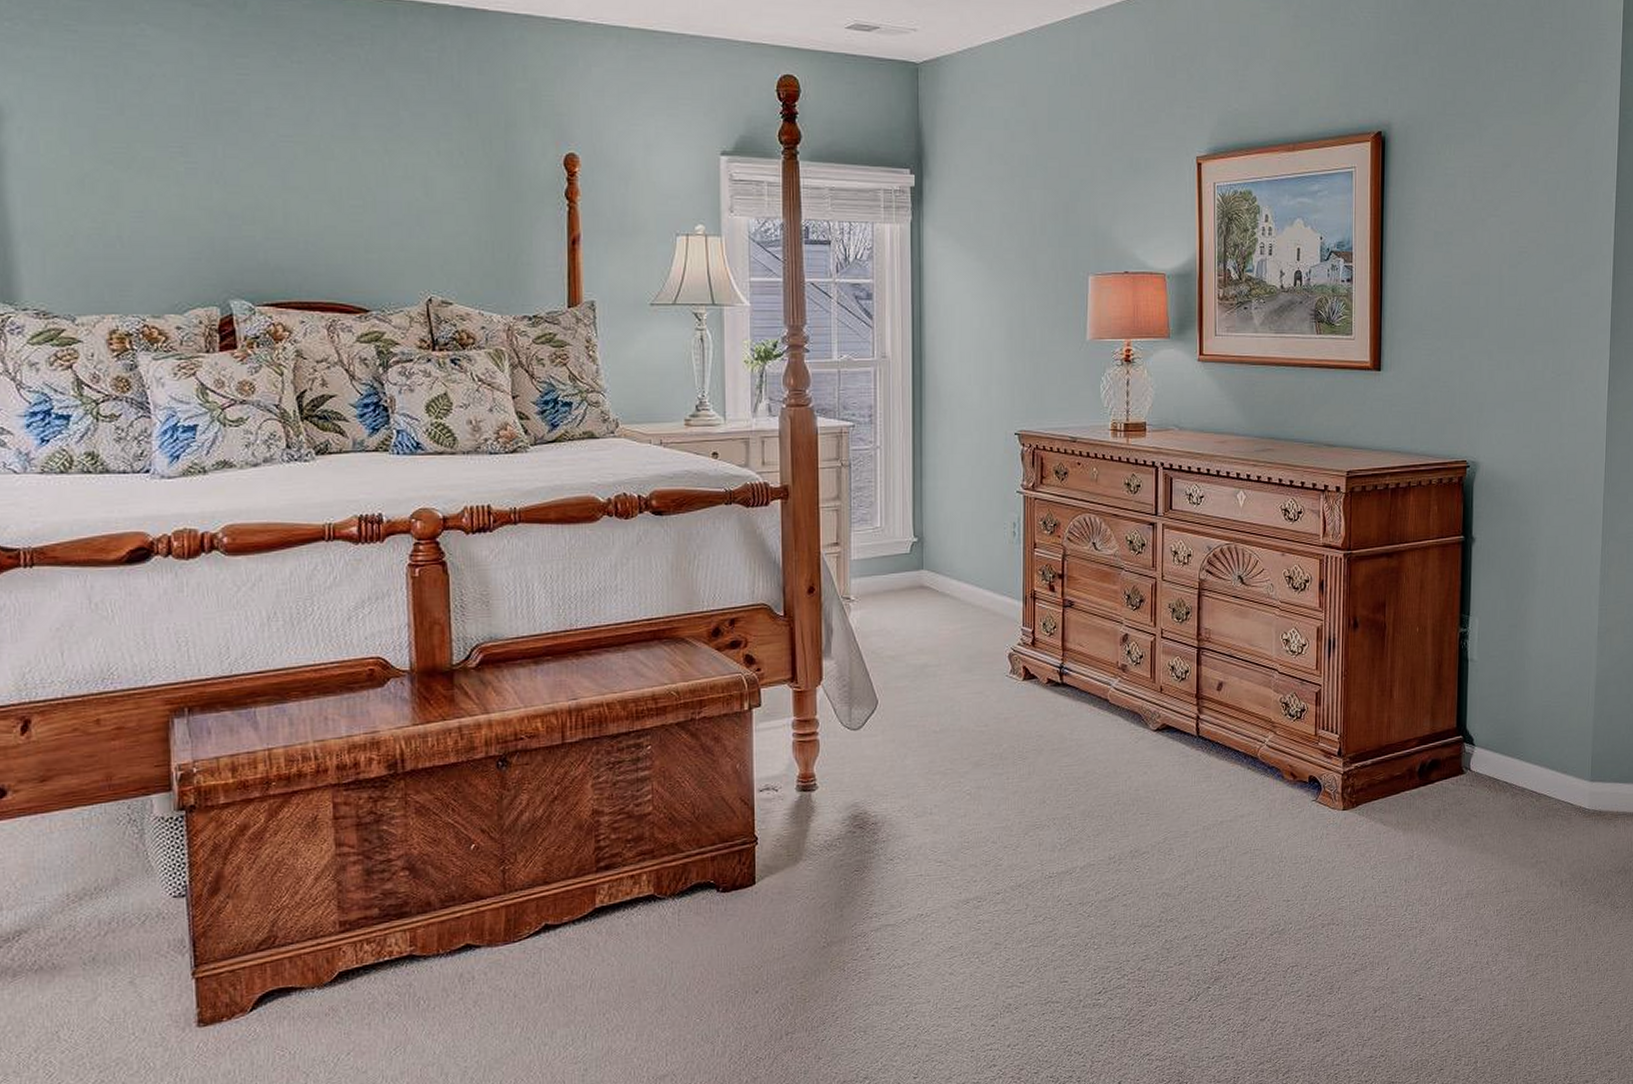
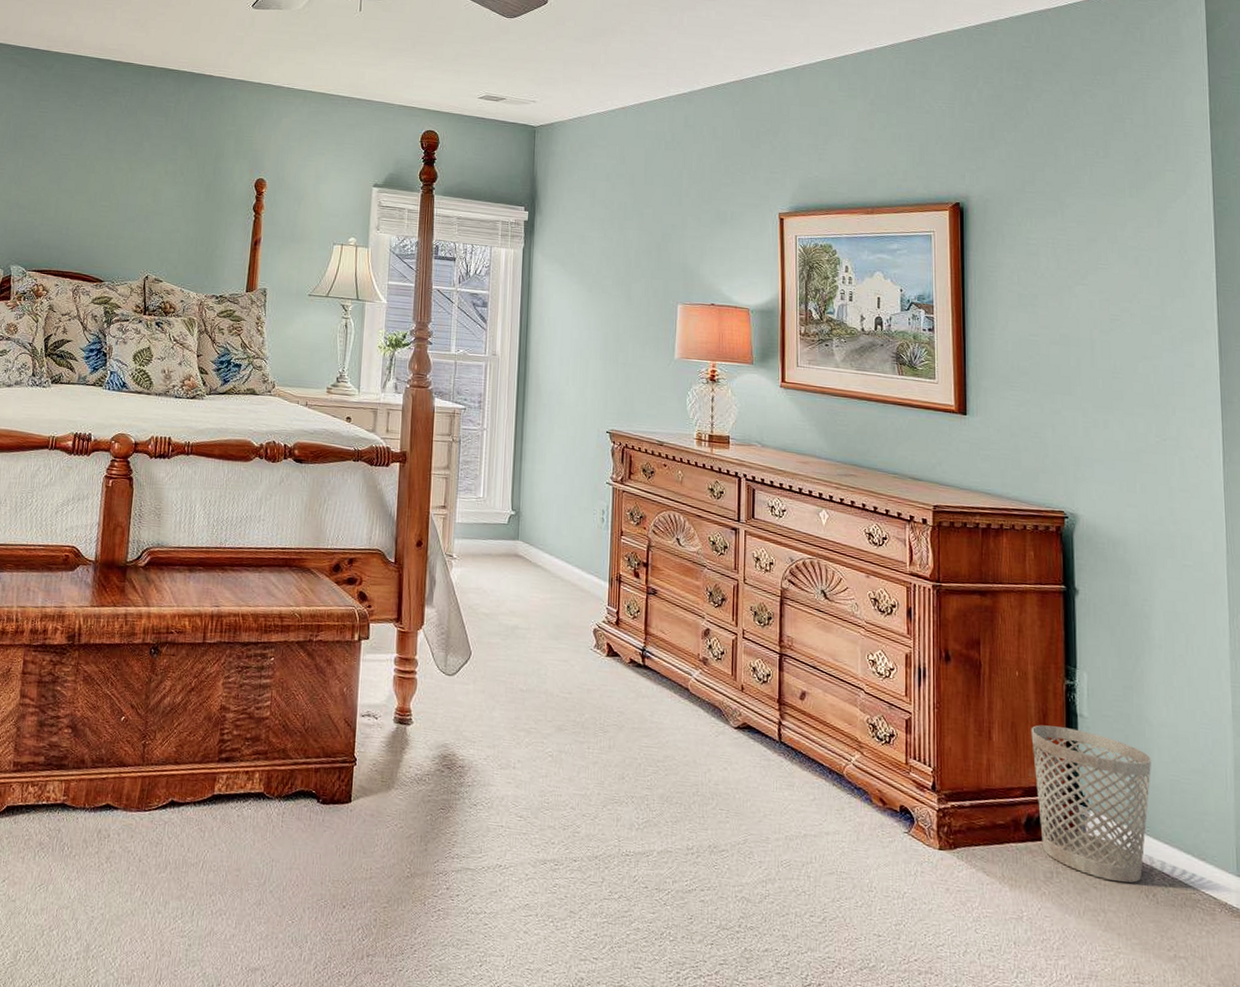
wastebasket: none [1427,673,1529,808] -> present [1031,725,1152,883]

